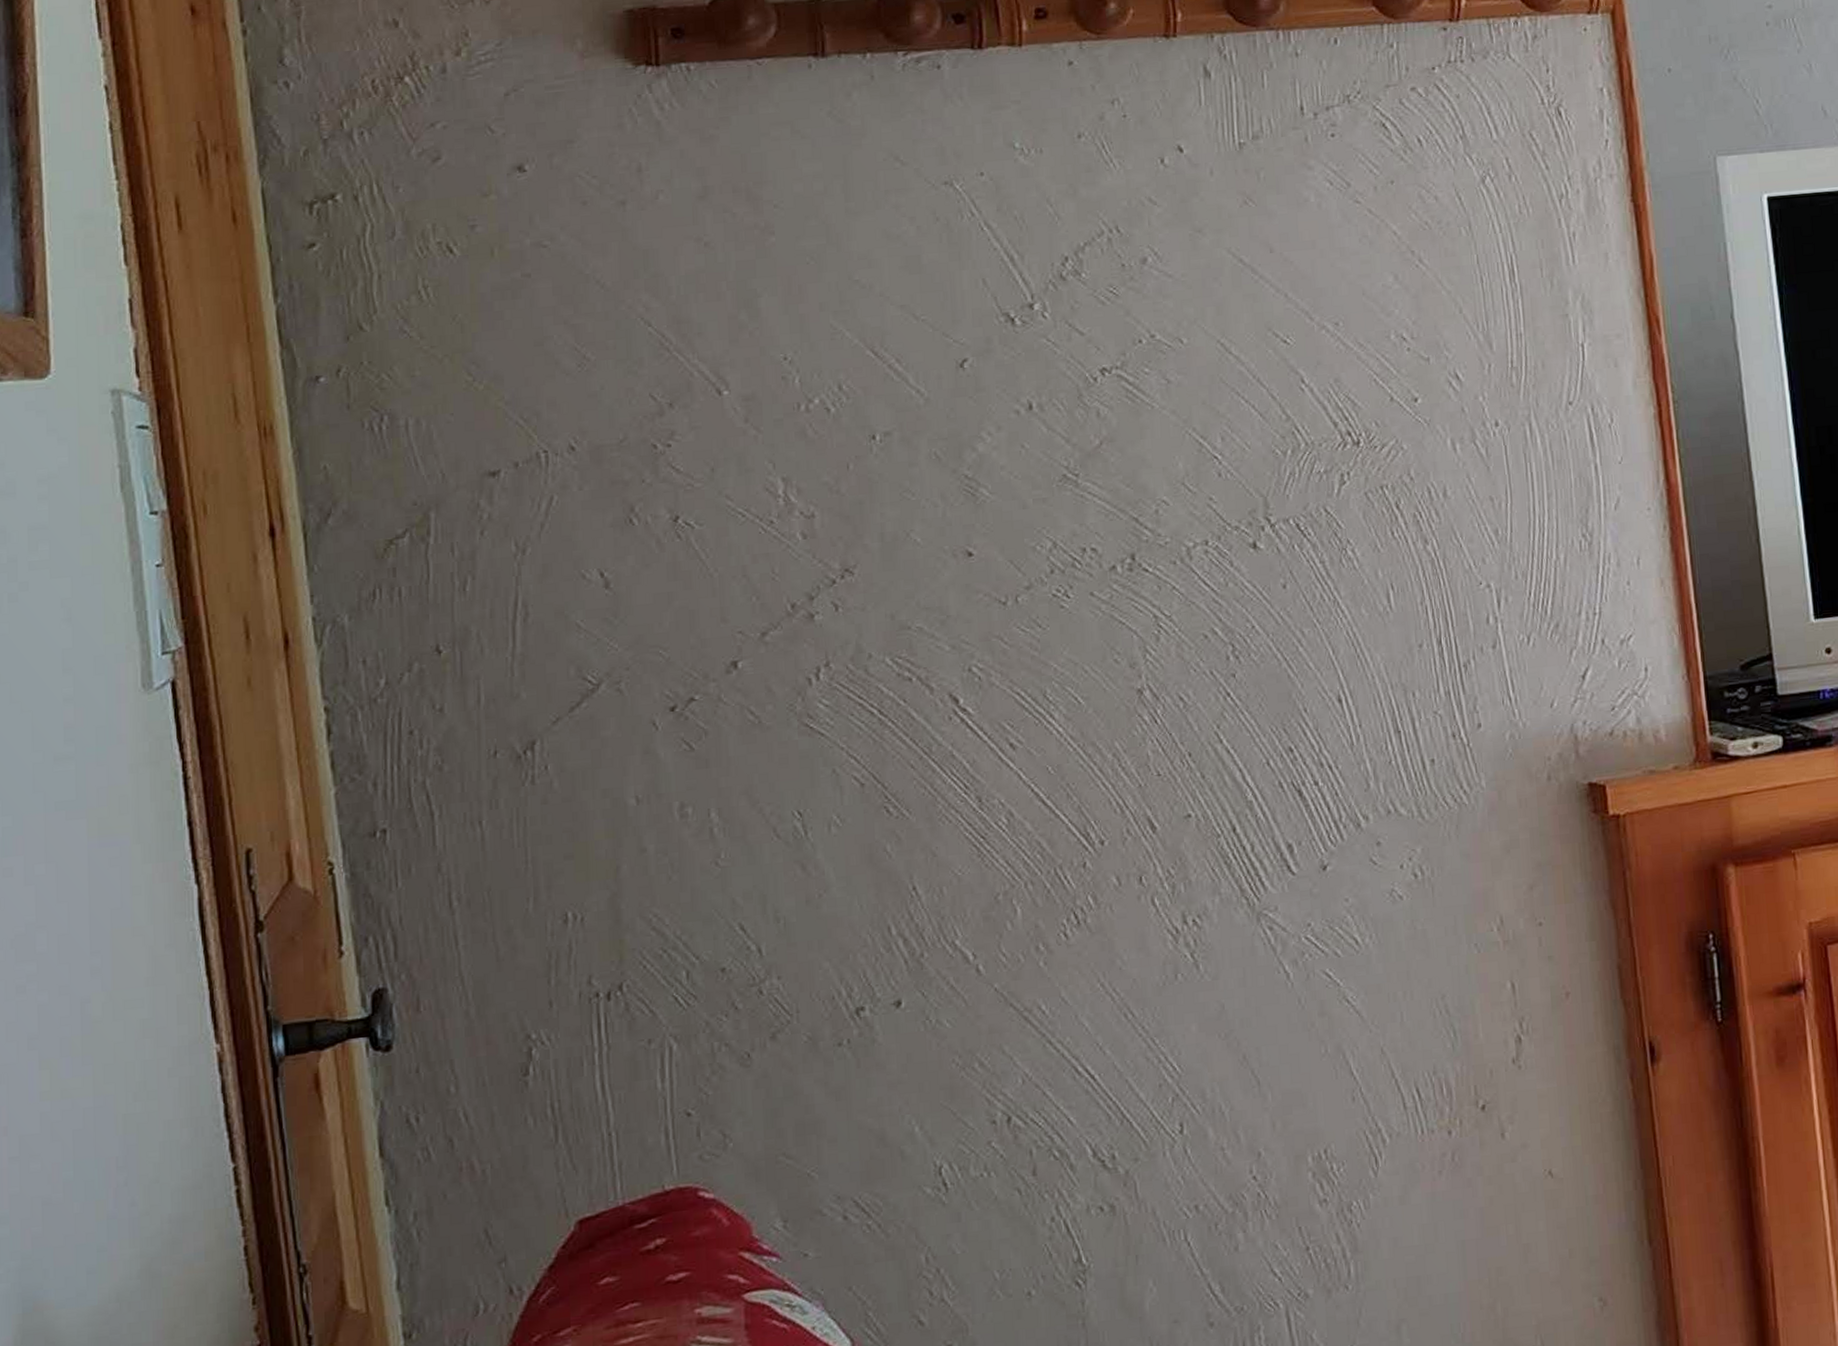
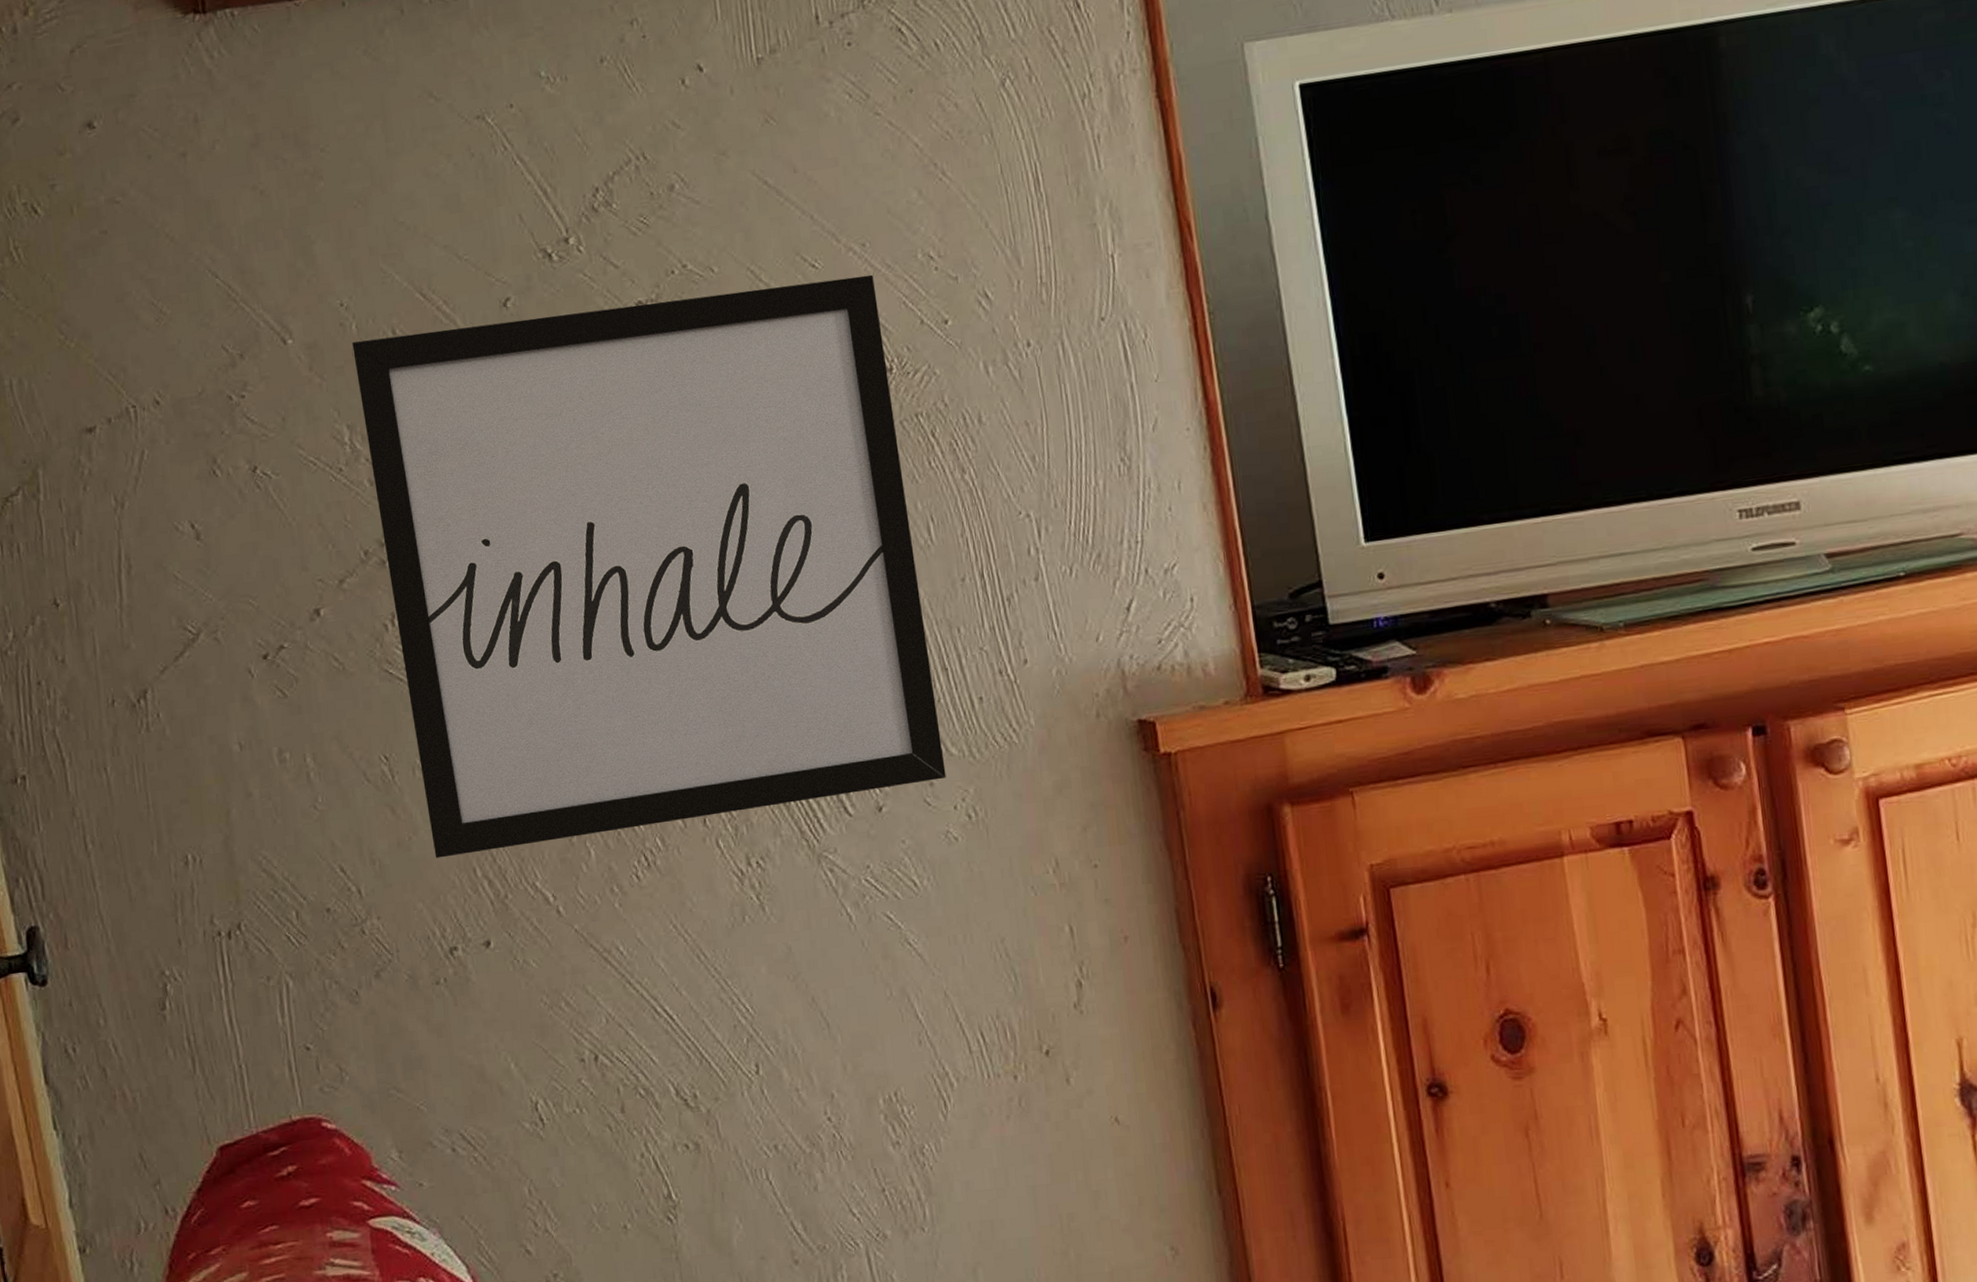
wall art: none [794,352,1394,916] -> present [352,274,947,858]

